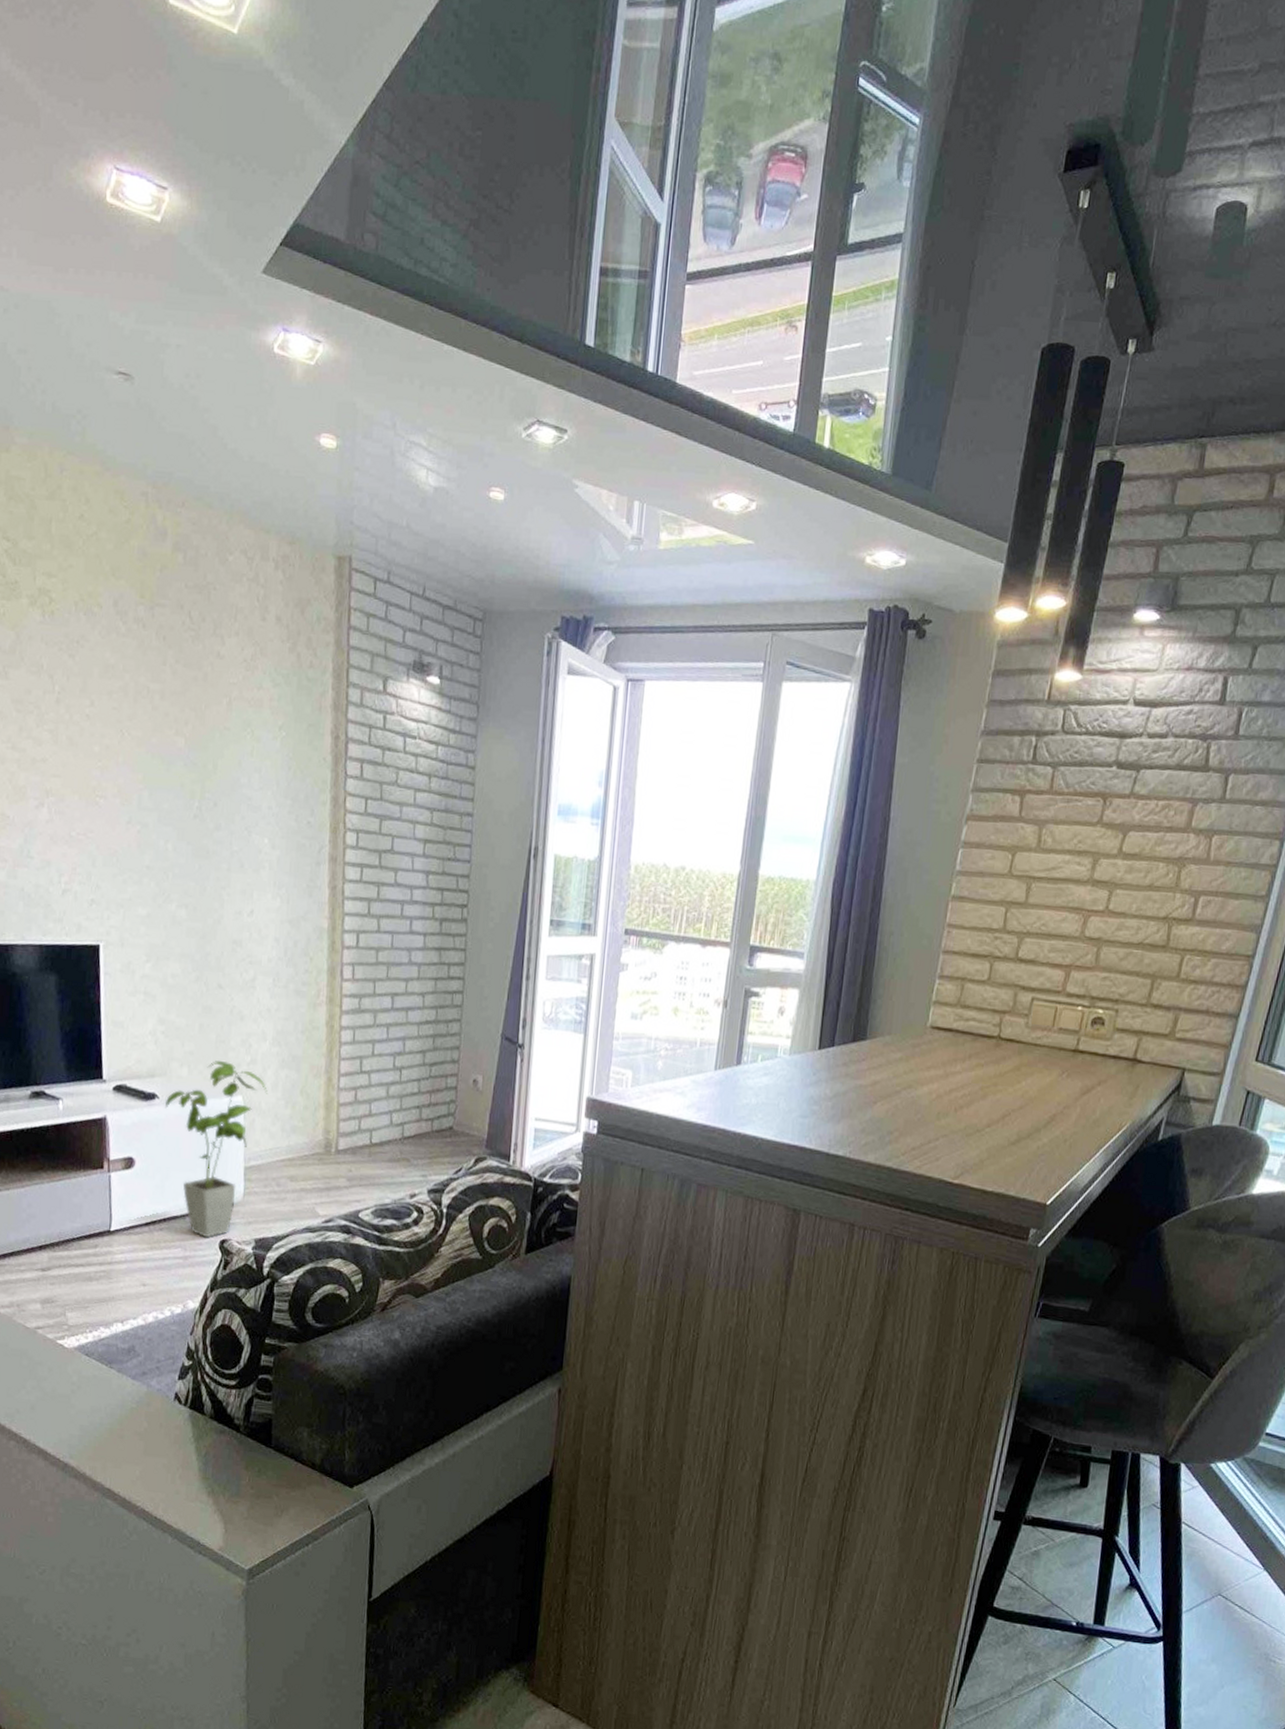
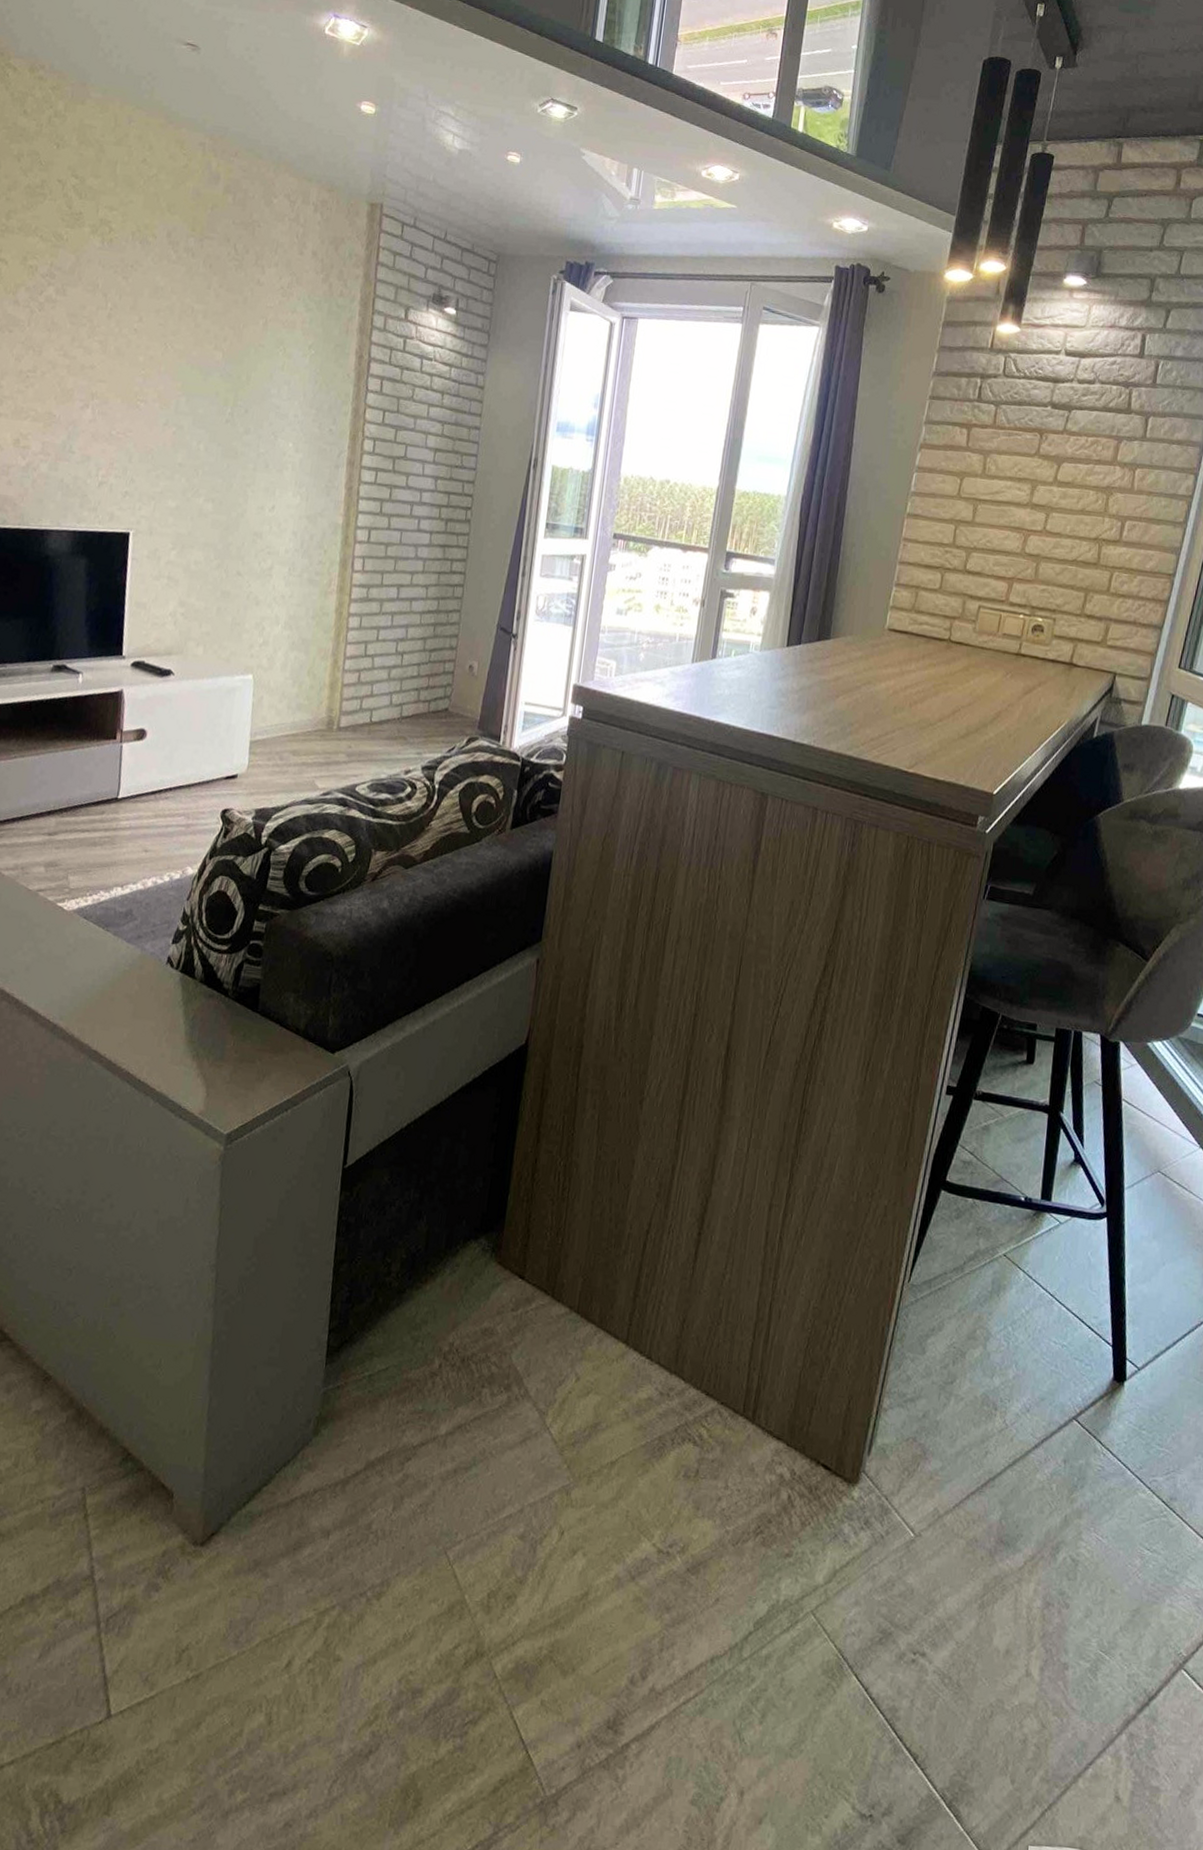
house plant: present [164,1061,267,1238] -> none [178,641,277,808]

